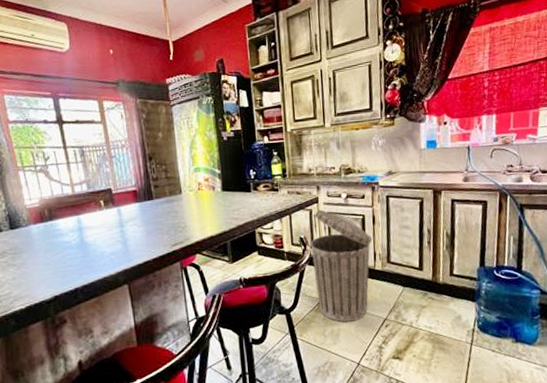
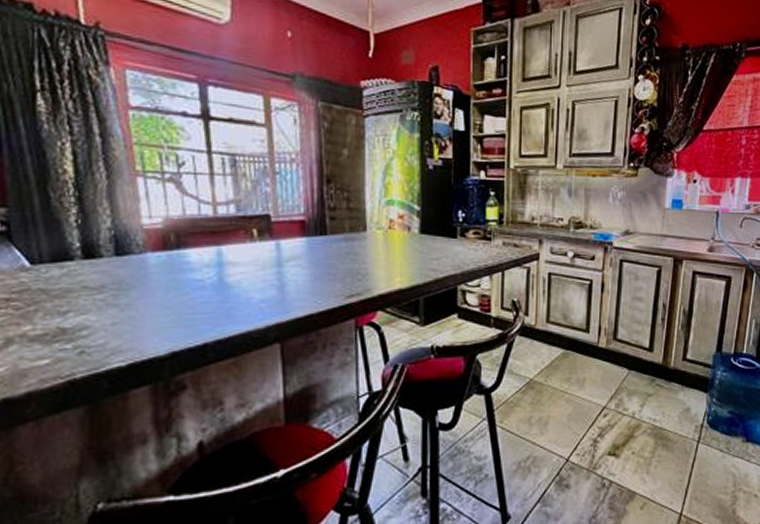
trash can: present [310,209,373,322] -> none [524,268,599,409]

